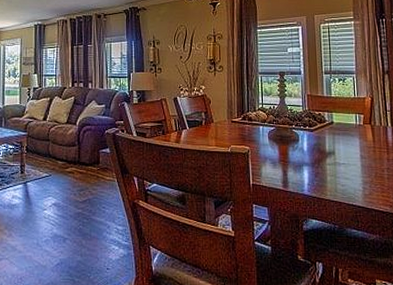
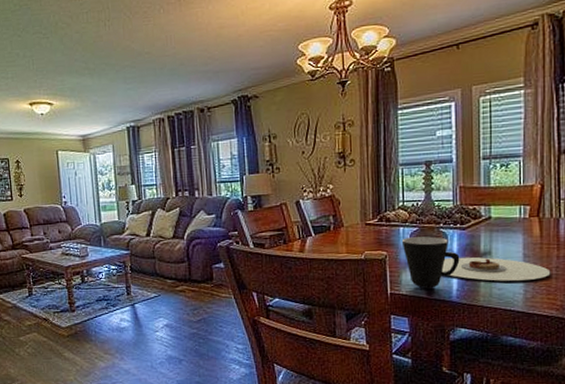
mug: none [261,135,310,182] -> present [401,236,460,289]
plate: none [295,155,384,179] -> present [442,256,551,281]

